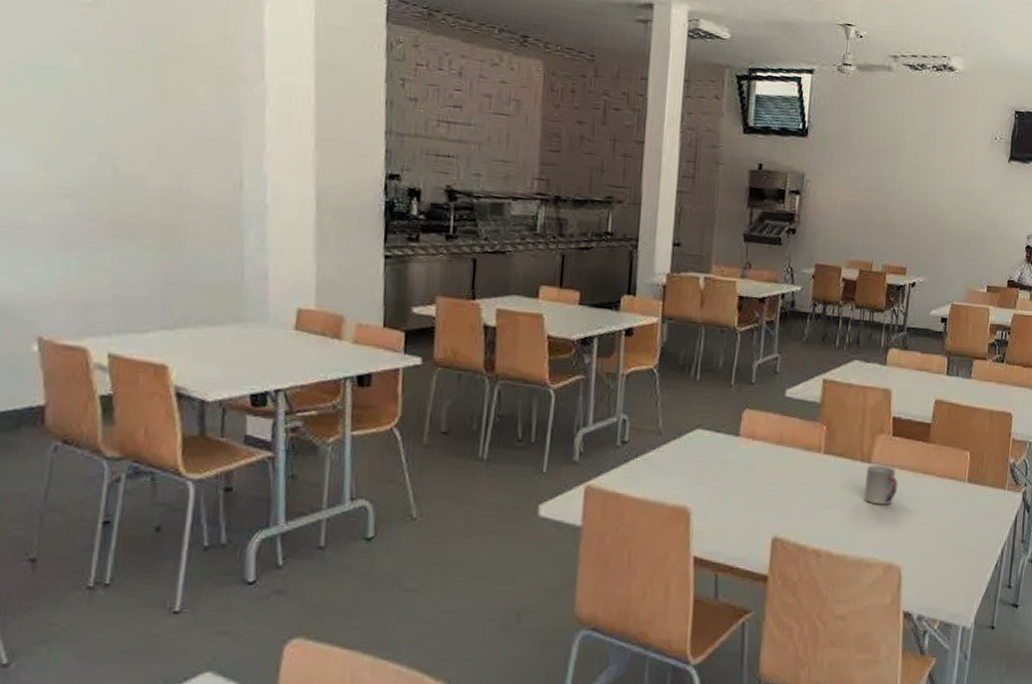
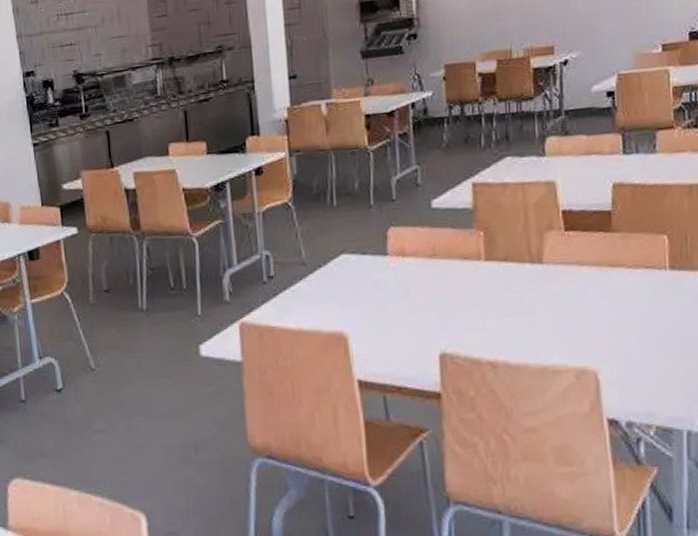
cup: present [864,465,898,505] -> none [538,264,580,307]

